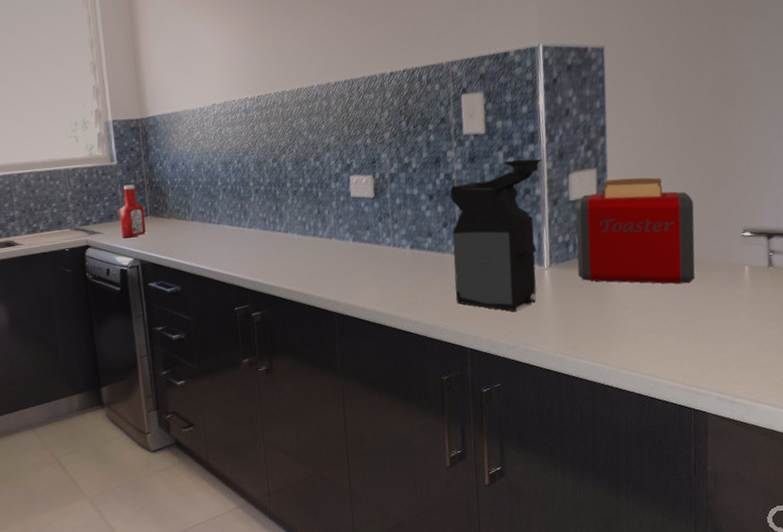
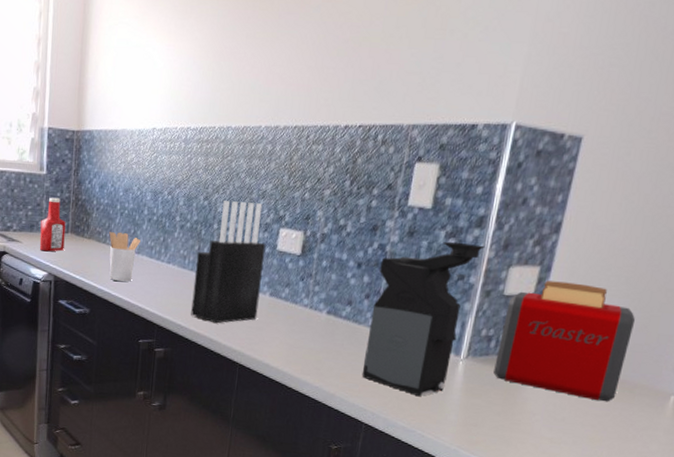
utensil holder: none [187,206,219,254] -> present [109,231,140,282]
knife block: none [275,156,345,278] -> present [191,201,266,324]

